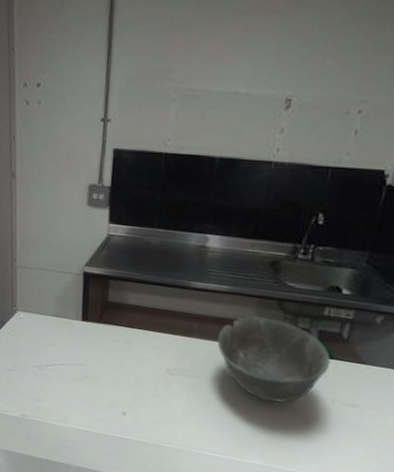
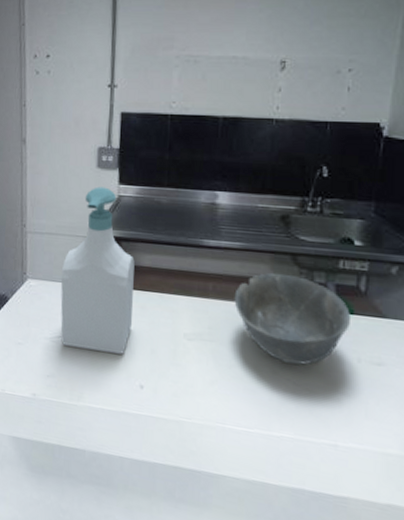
soap bottle: none [49,224,122,384] -> present [60,186,135,354]

